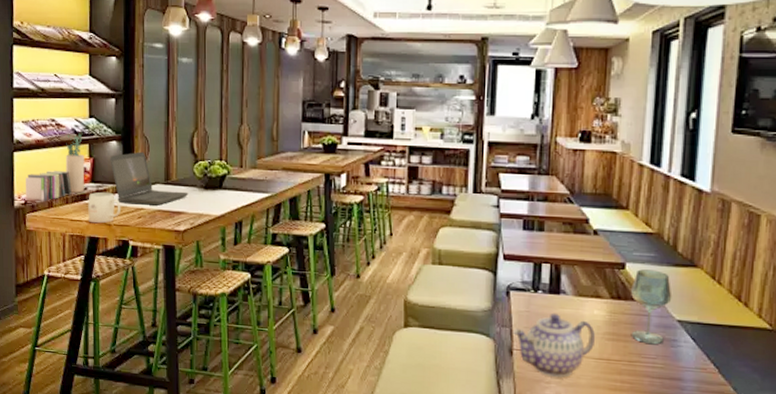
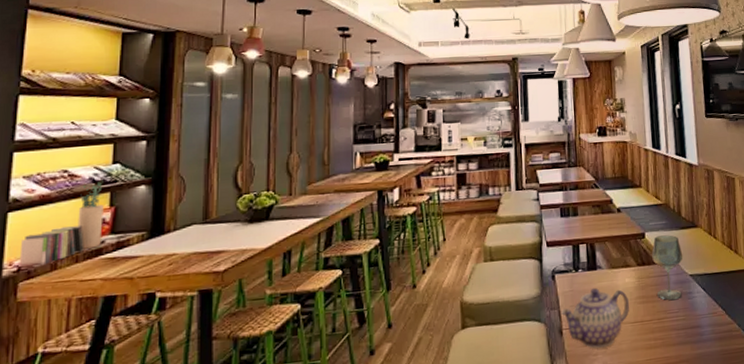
mug: present [88,192,121,224] -> none [104,241,148,280]
laptop computer: present [110,151,189,206] -> none [136,192,231,252]

